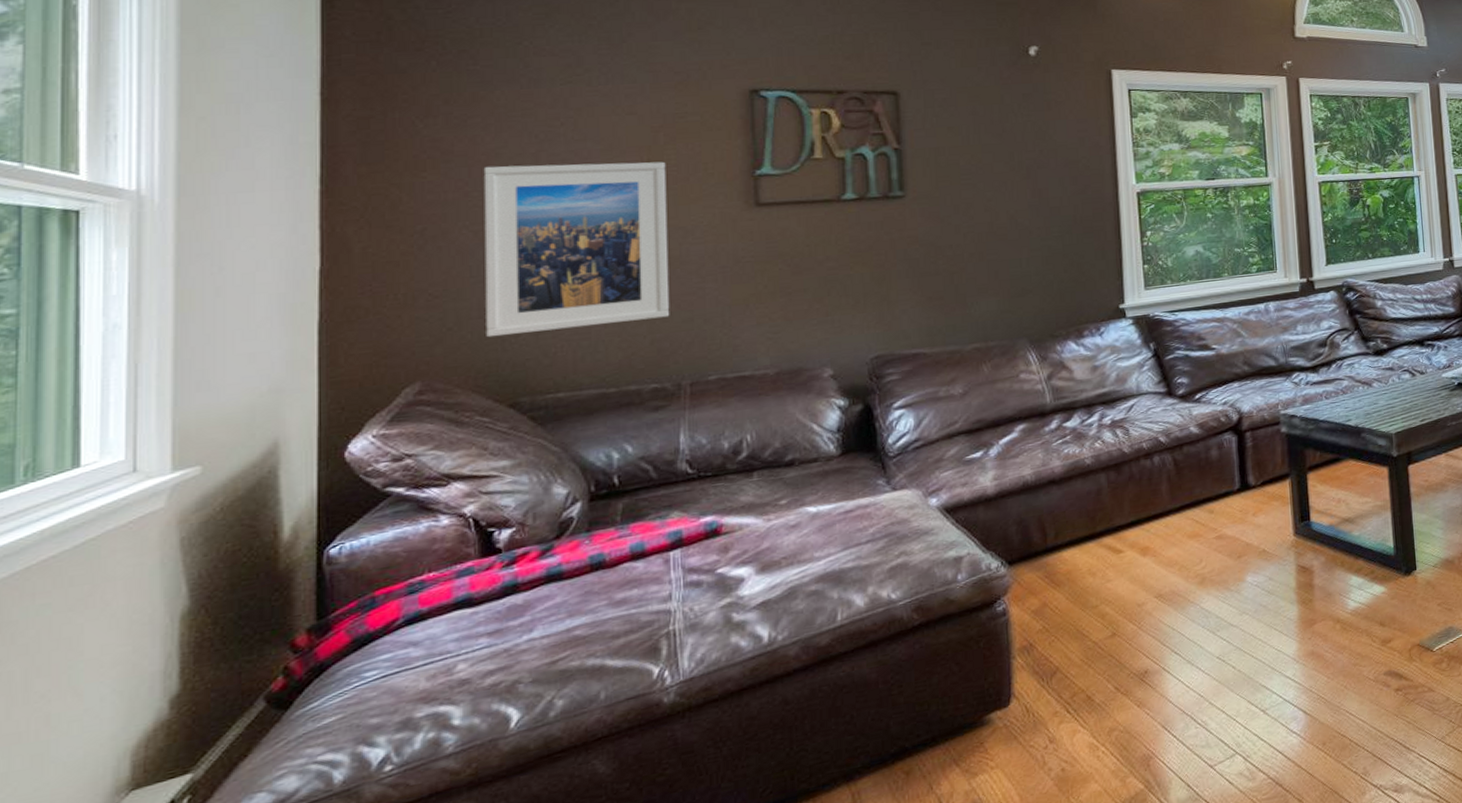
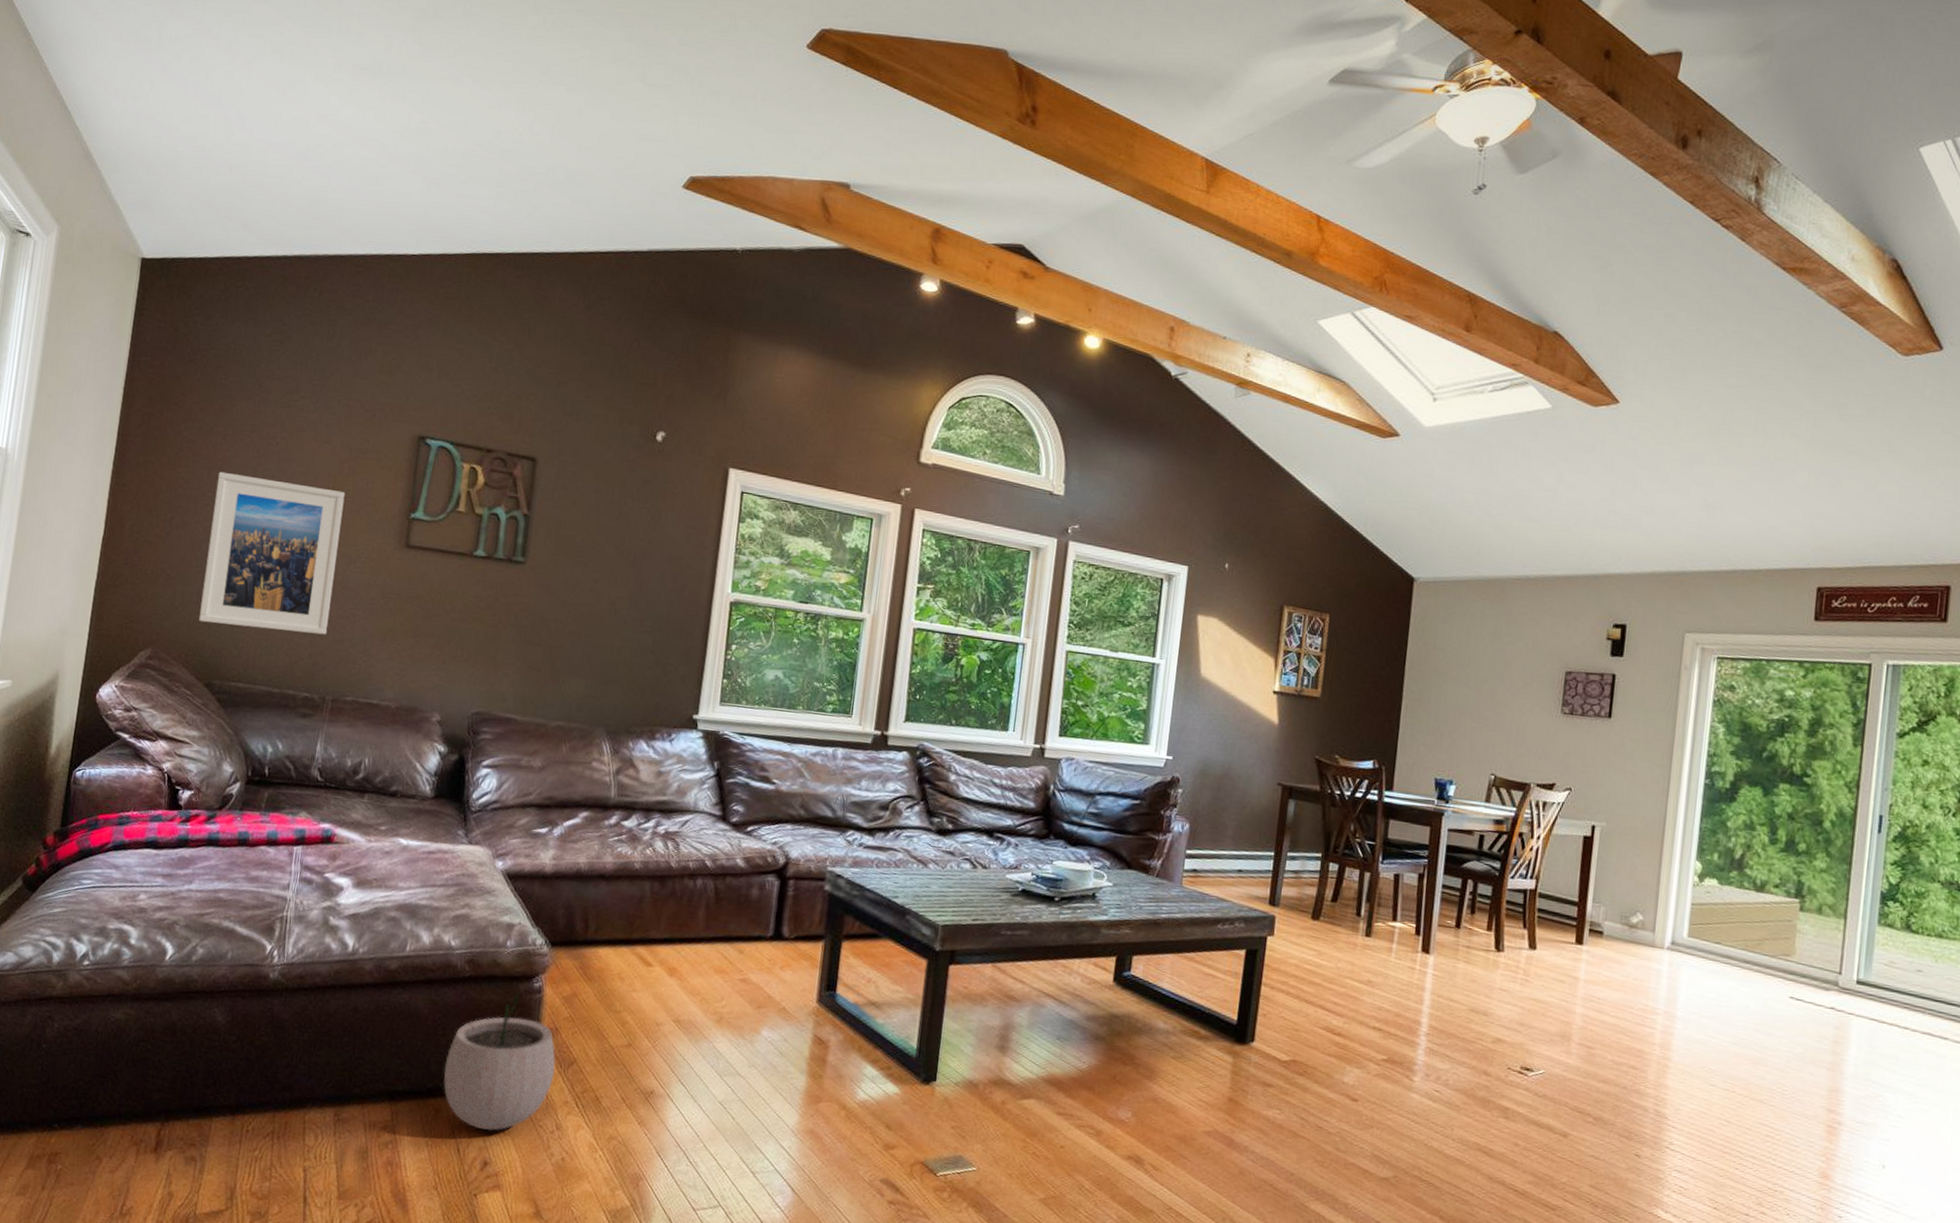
plant pot: none [907,623,1038,775] -> present [443,993,556,1131]

